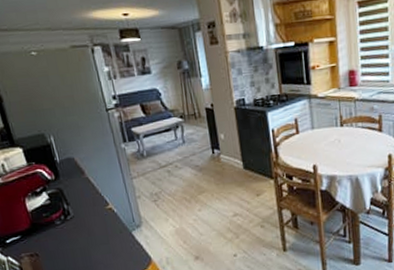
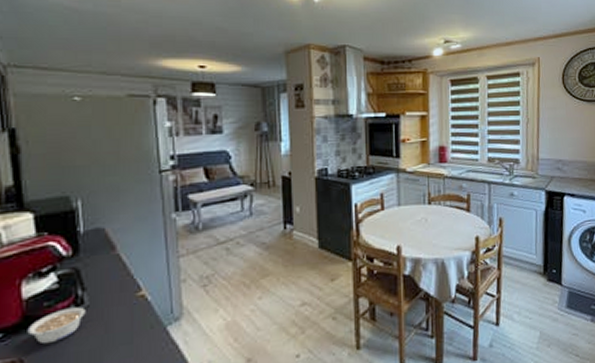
legume: none [36,217,73,243] -> present [27,306,86,345]

